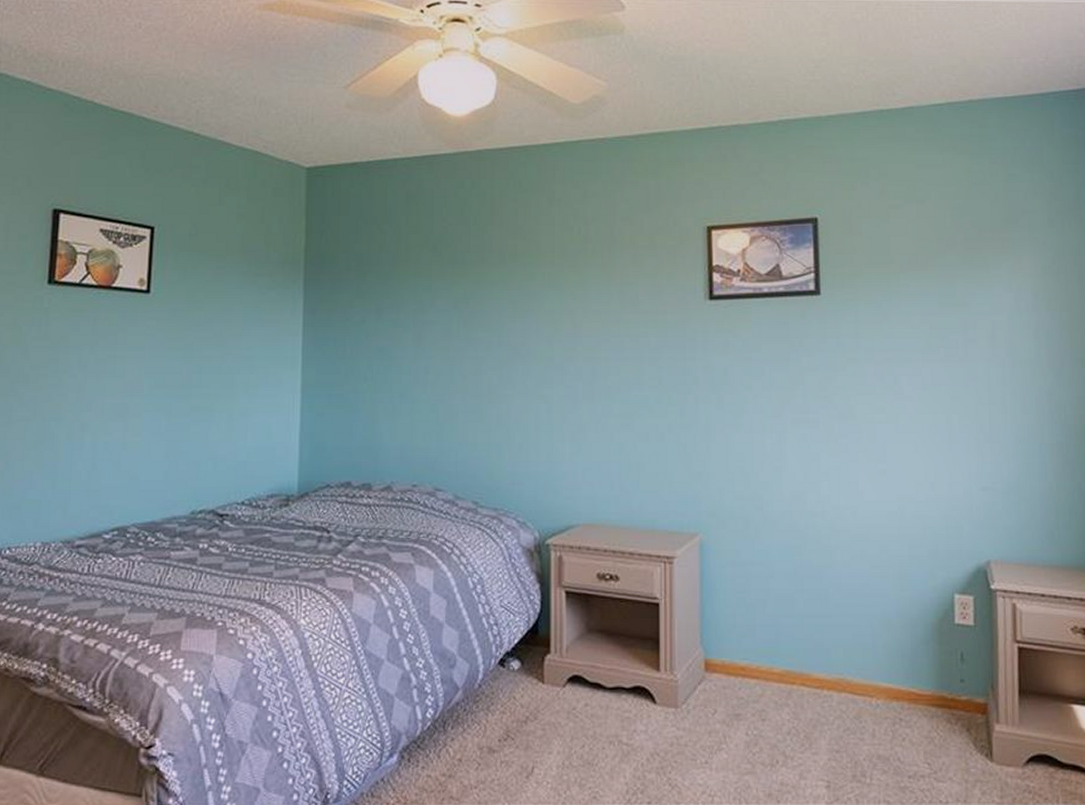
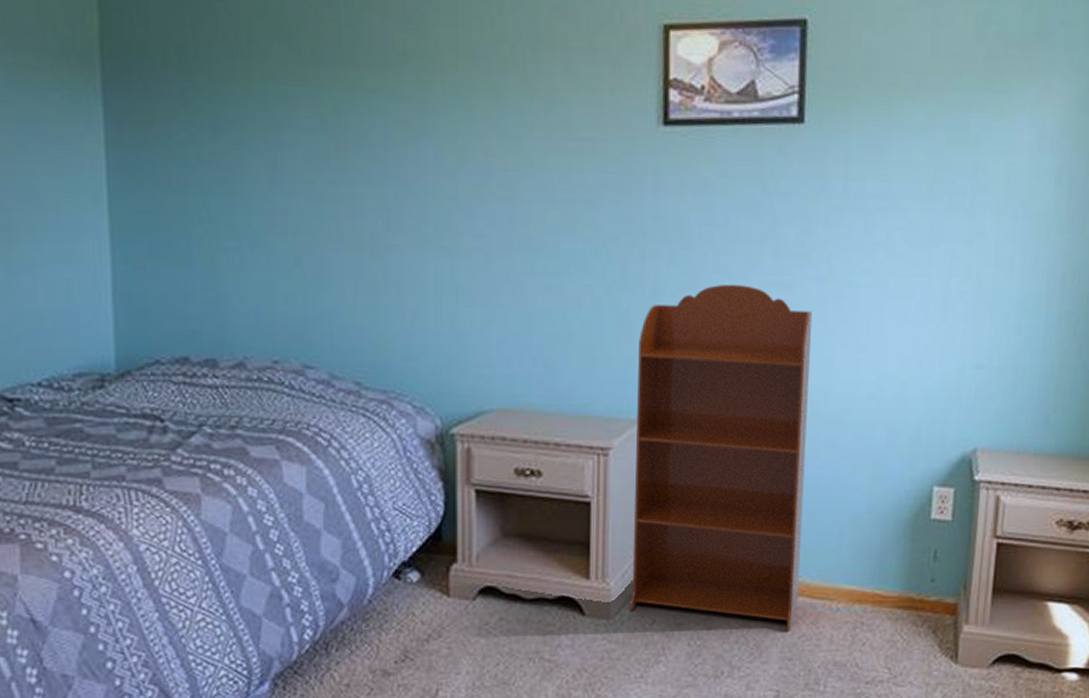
bookcase: none [693,422,842,724] -> present [629,285,813,630]

